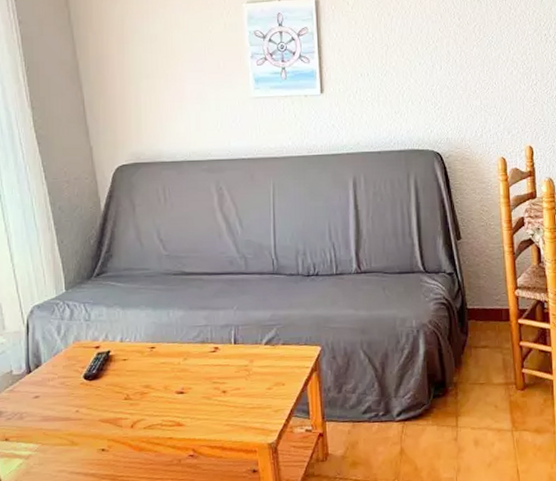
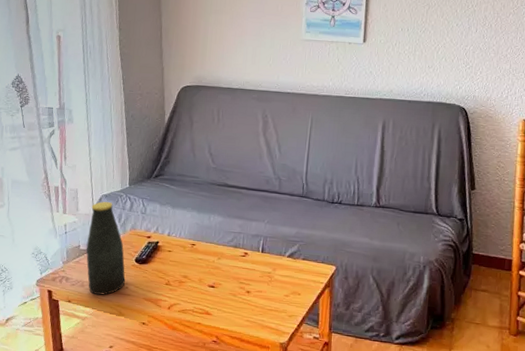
bottle: none [20,312,74,427] -> present [86,201,125,296]

